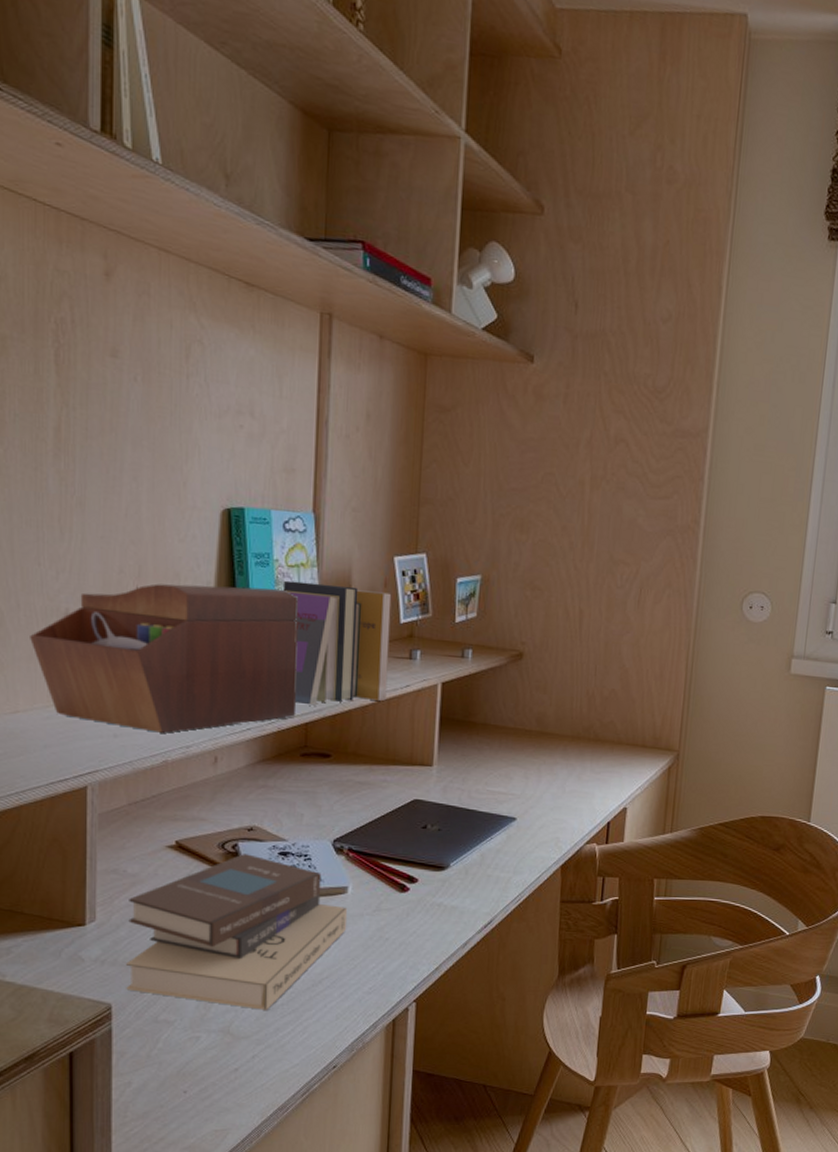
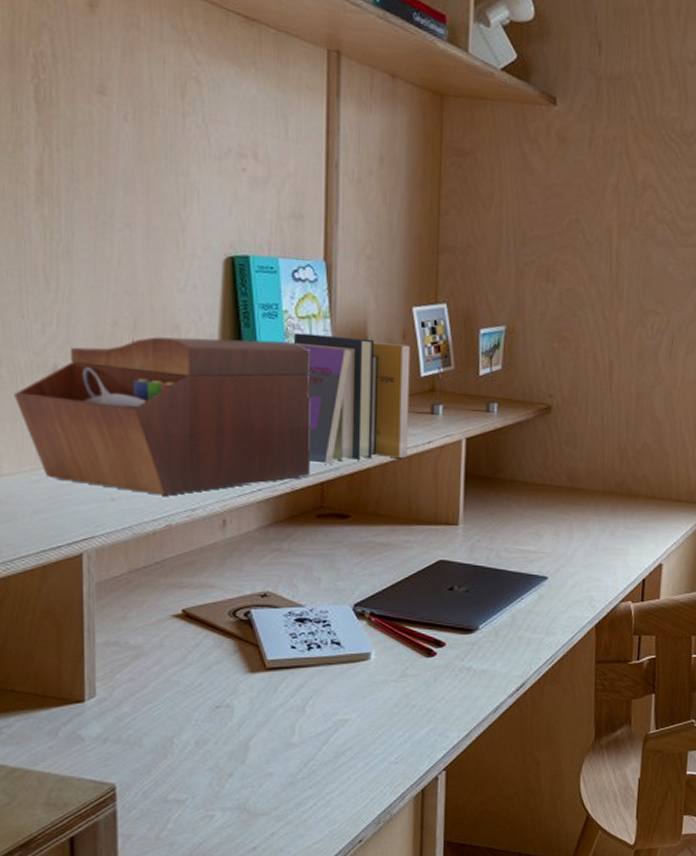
books: present [126,854,348,1010] -> none [131,621,371,785]

